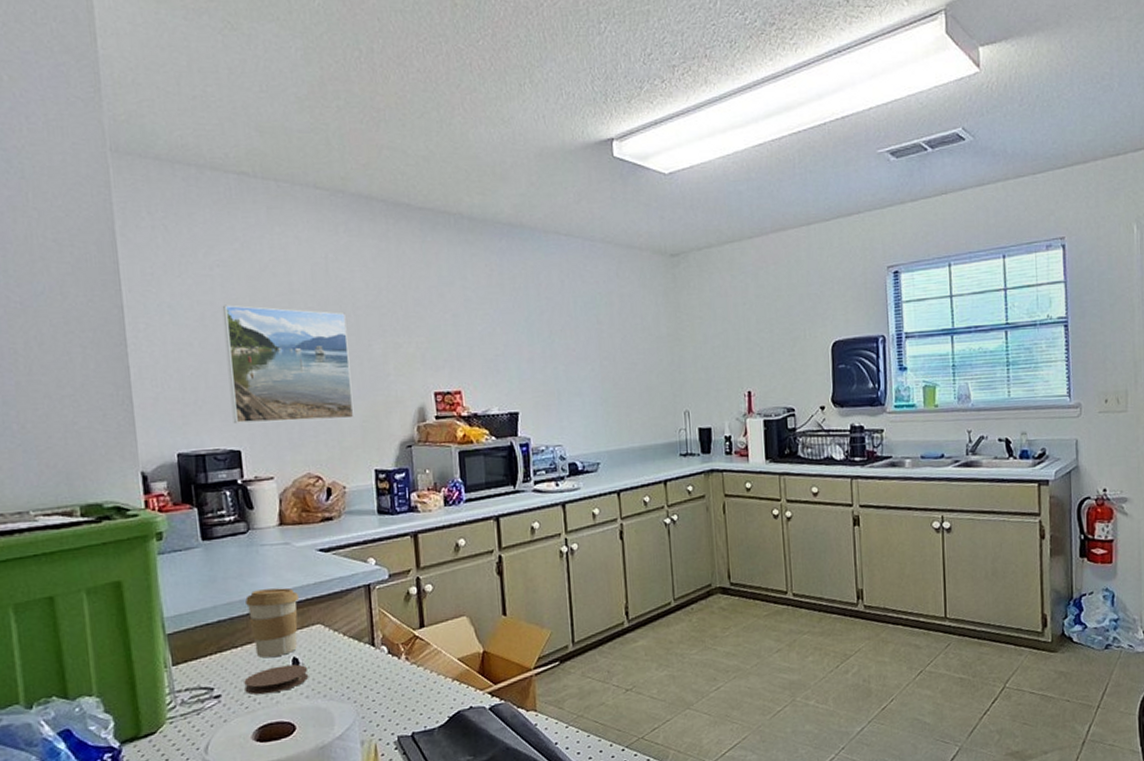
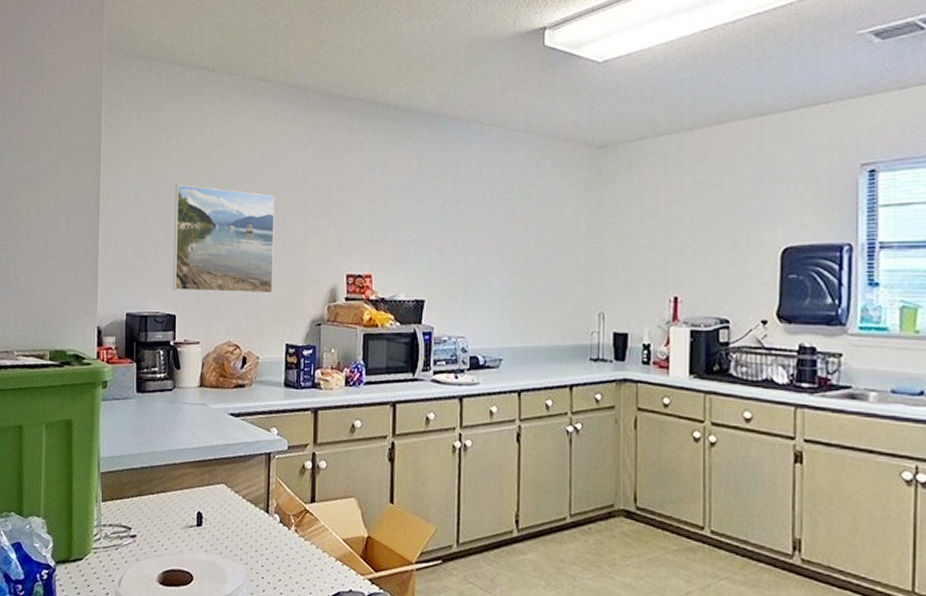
coaster: present [244,664,309,695] -> none [156,517,210,542]
coffee cup: present [246,587,299,658] -> none [165,444,208,509]

